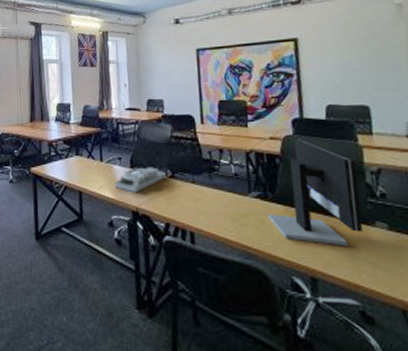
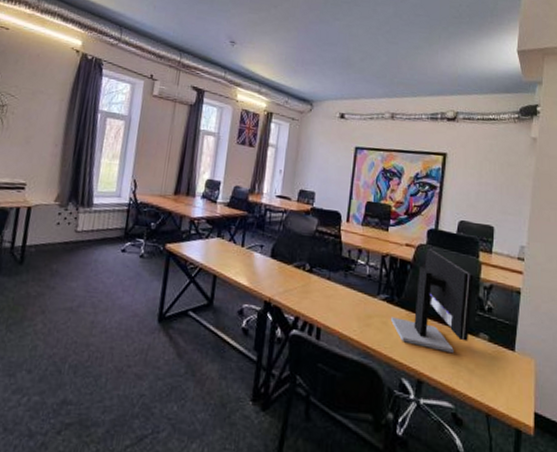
desk organizer: present [114,167,166,193] -> none [251,257,304,283]

